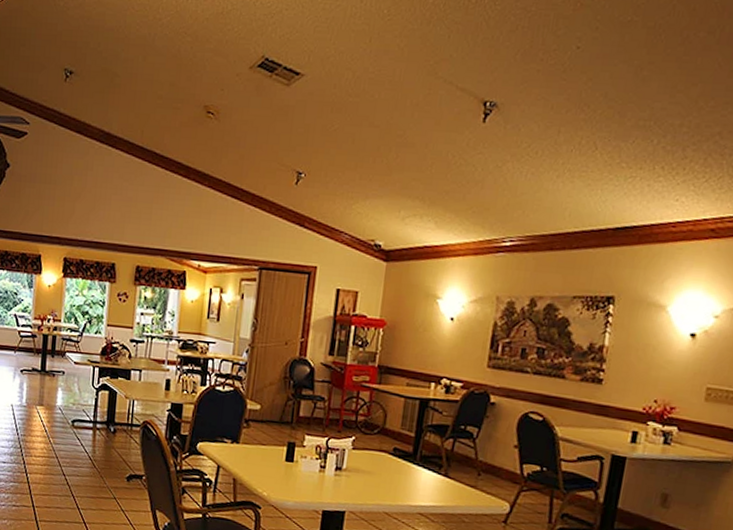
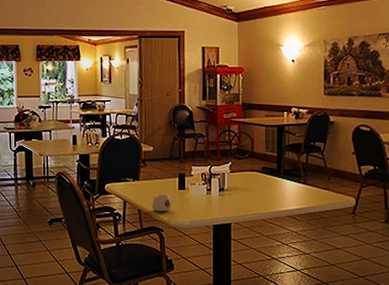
mug: none [251,463,278,486] -> present [152,194,173,212]

